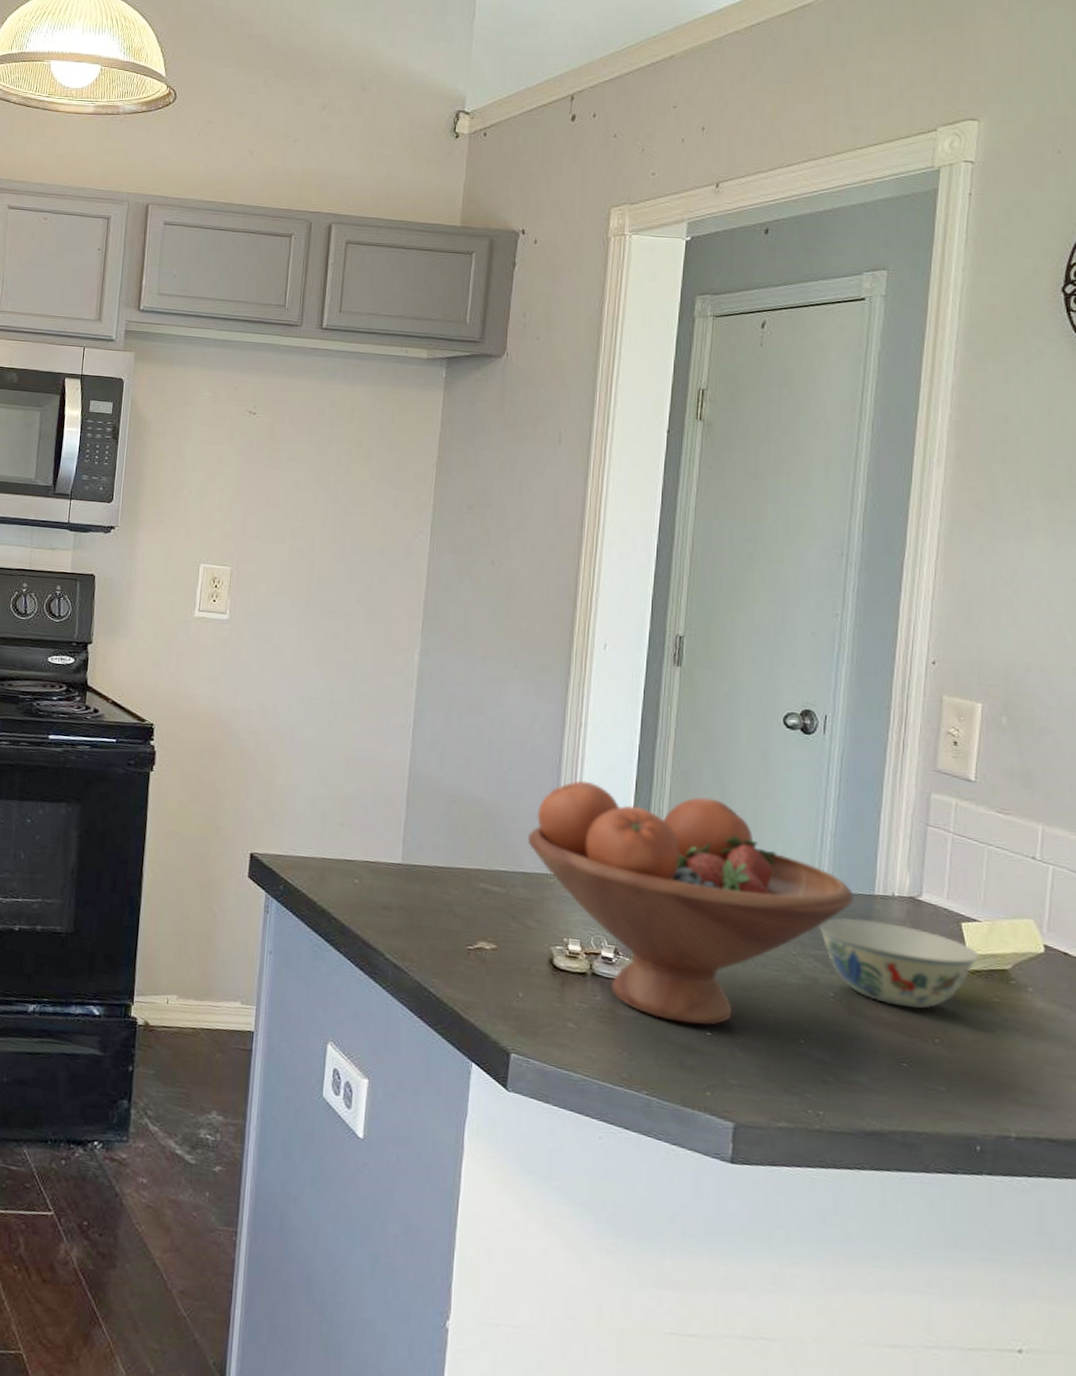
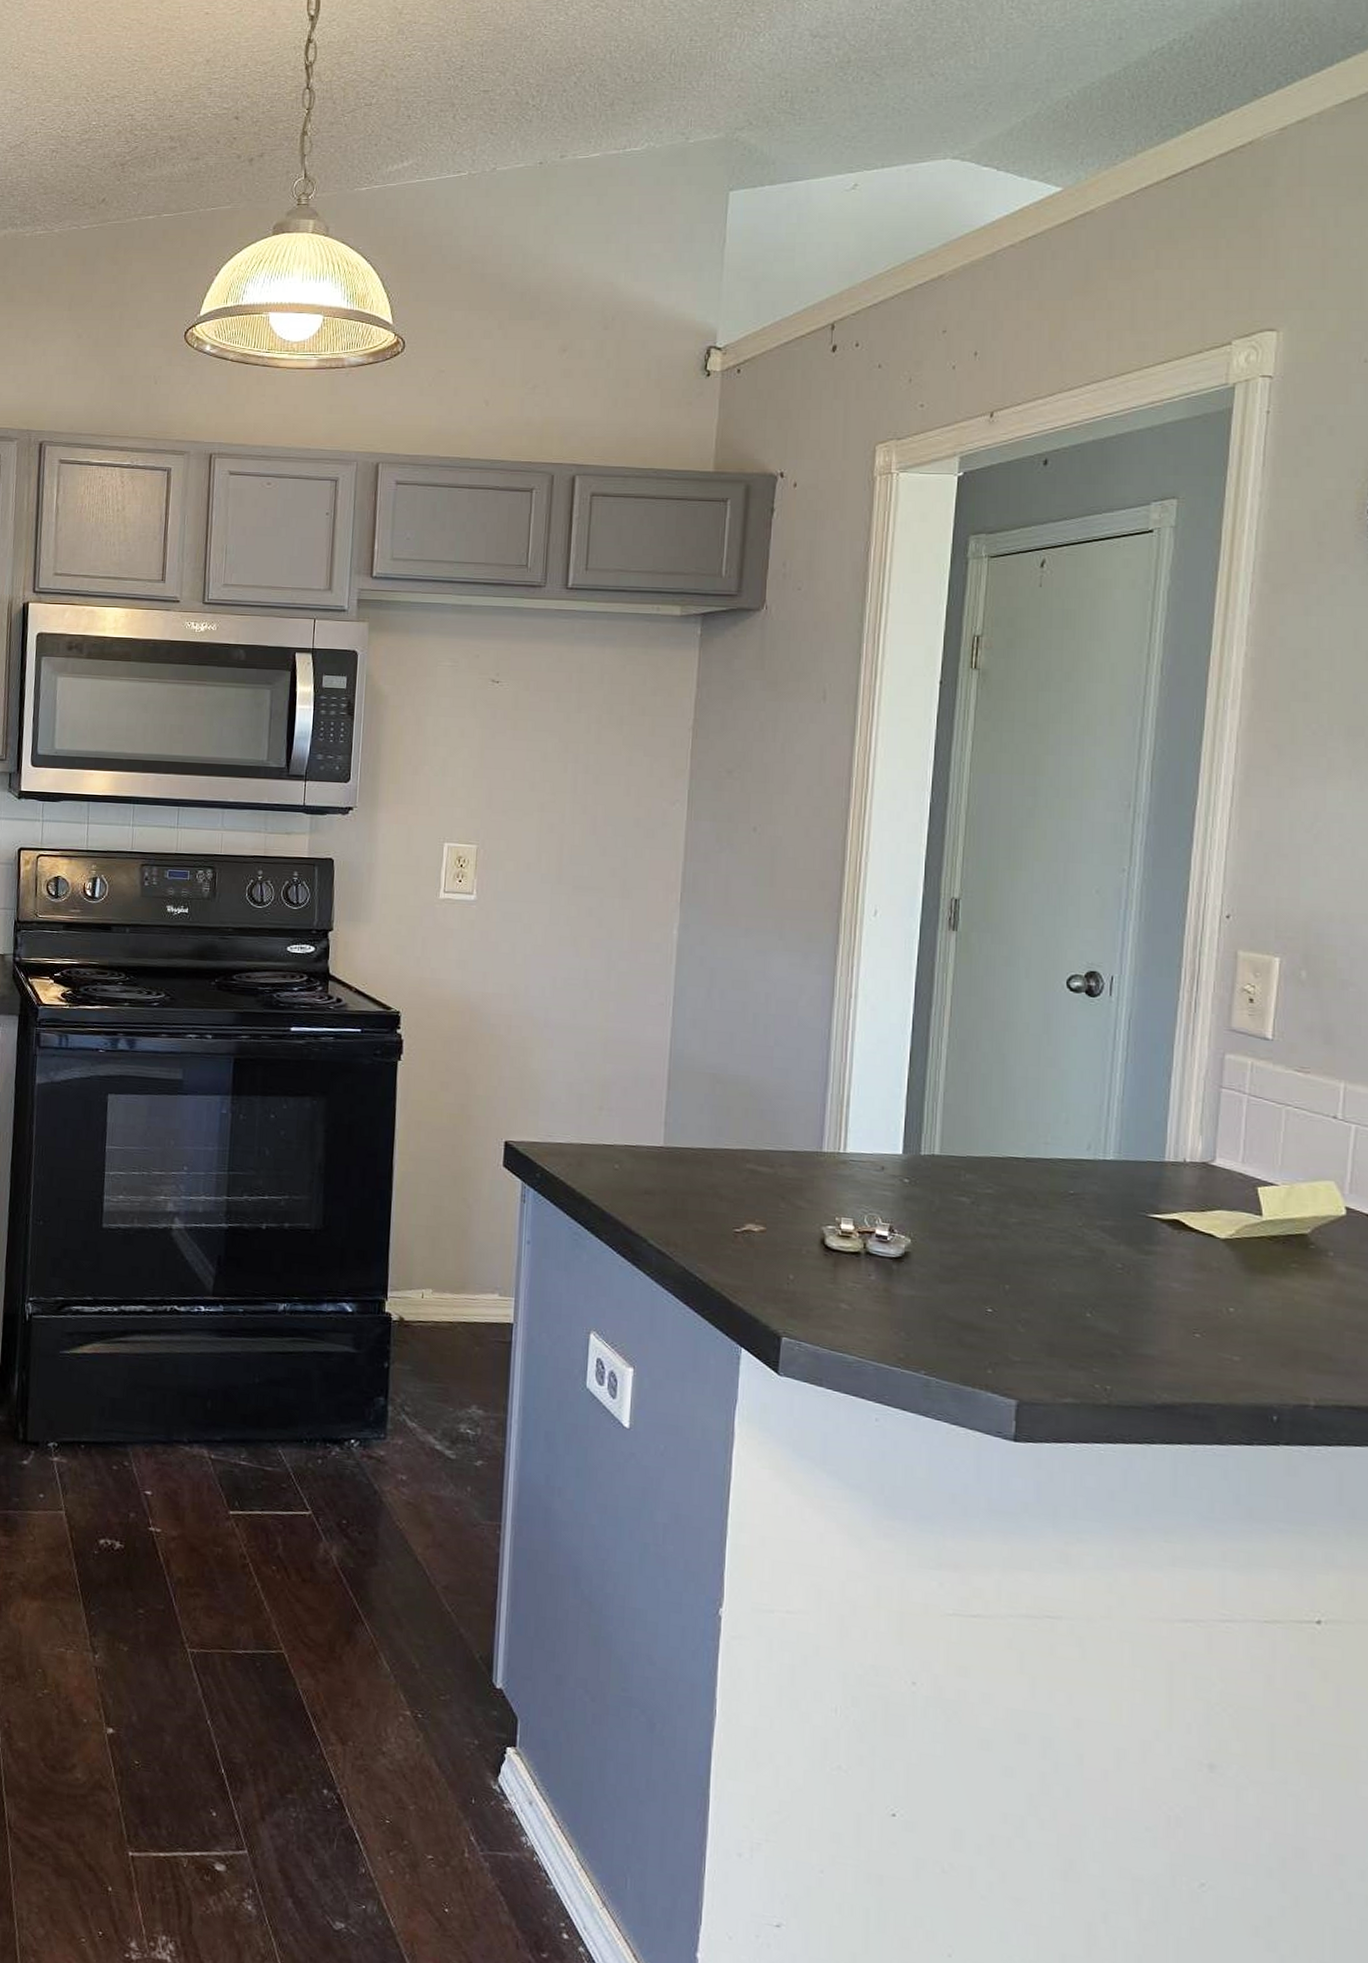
fruit bowl: present [528,780,855,1026] -> none [796,1054,1144,1303]
bowl: present [818,918,979,1009] -> none [1105,1186,1277,1278]

